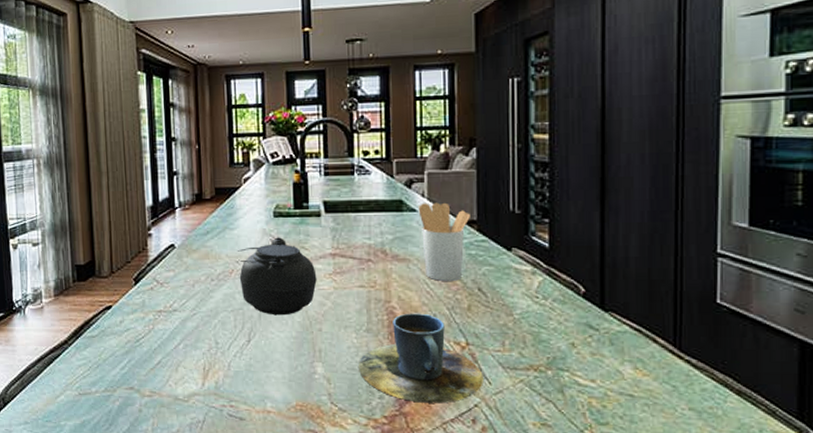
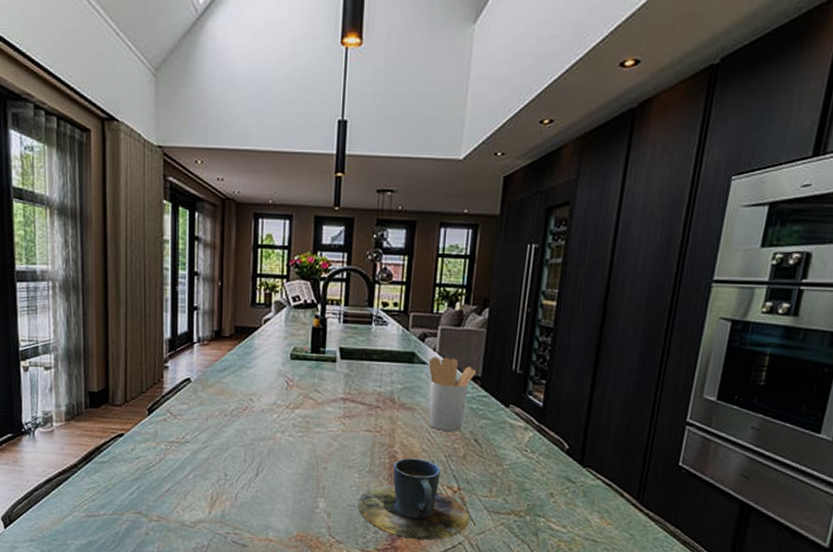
teapot: present [237,237,317,316] -> none [252,379,327,453]

